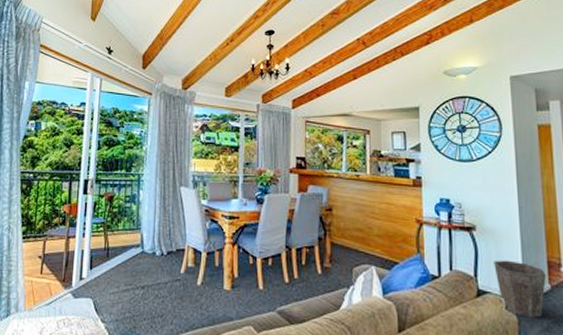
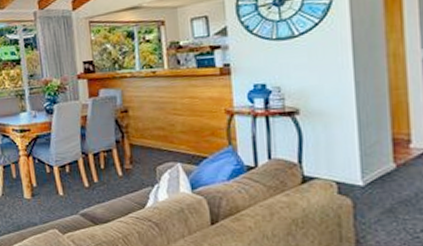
waste bin: present [494,260,546,318] -> none [322,142,390,200]

